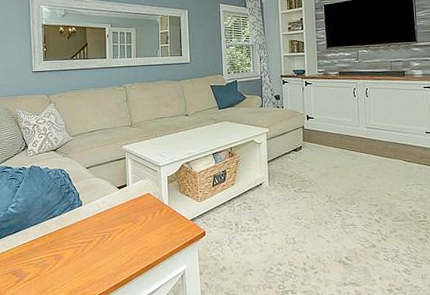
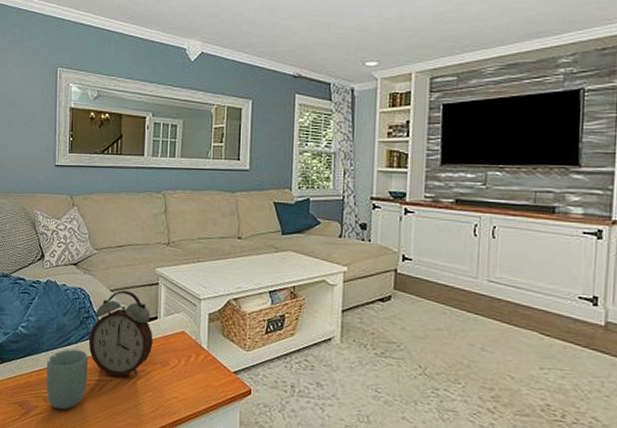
cup: none [35,220,72,272] -> present [45,349,88,410]
alarm clock: none [70,166,125,238] -> present [88,290,153,377]

